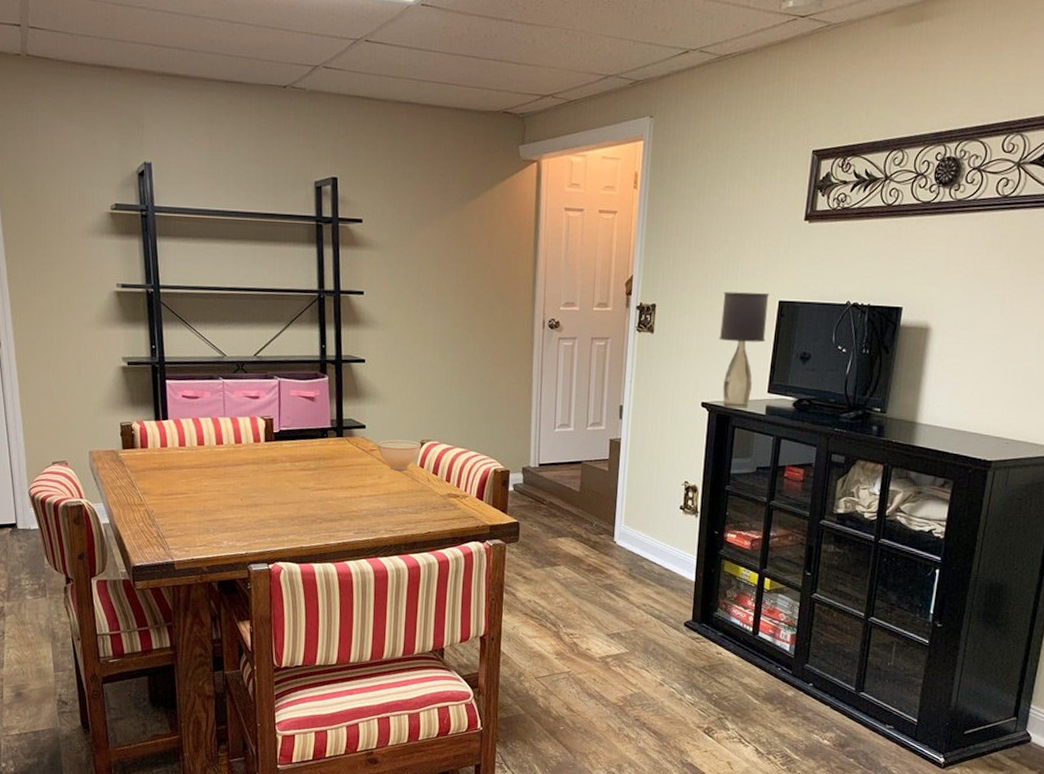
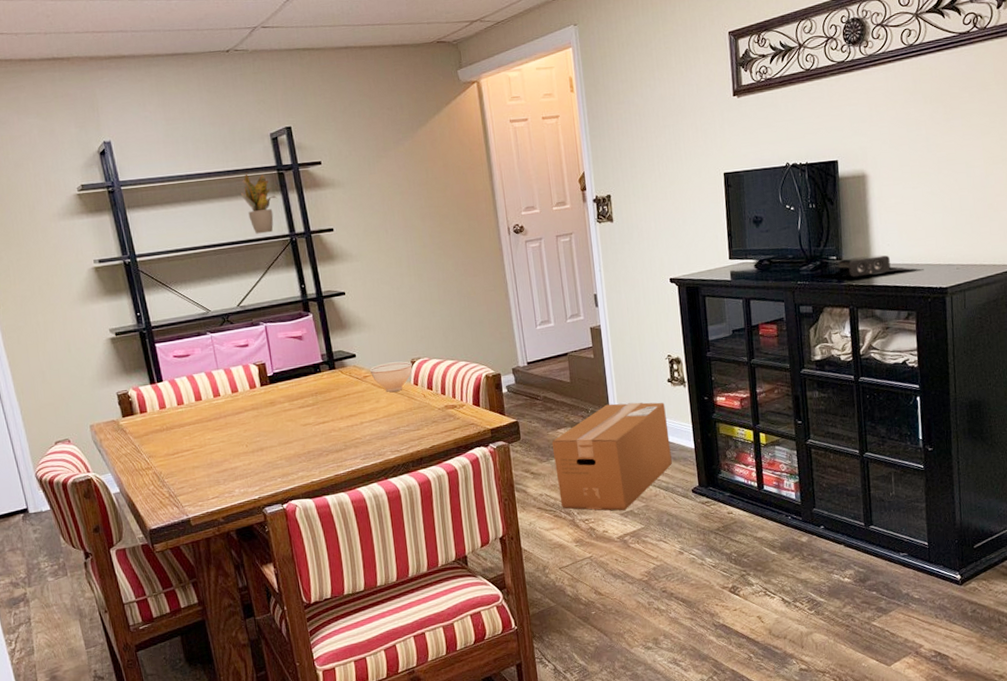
potted plant: none [275,218,312,285] -> present [241,172,277,234]
box: none [548,521,673,632] -> present [551,402,672,511]
table lamp: present [719,291,770,410] -> none [671,167,718,280]
speaker: none [848,412,971,440] -> present [809,254,924,282]

